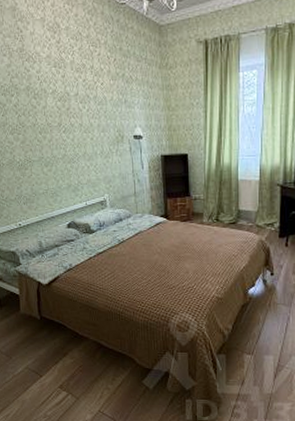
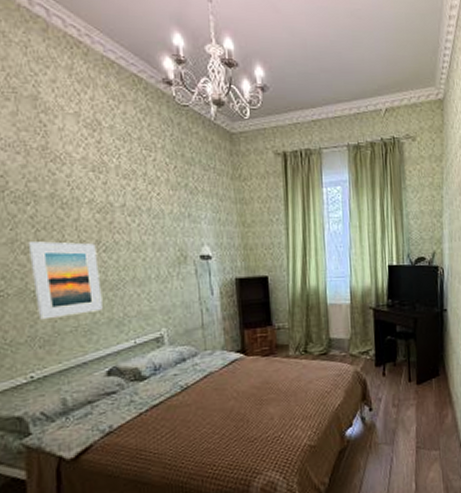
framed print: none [13,124,64,184] -> present [27,241,103,320]

